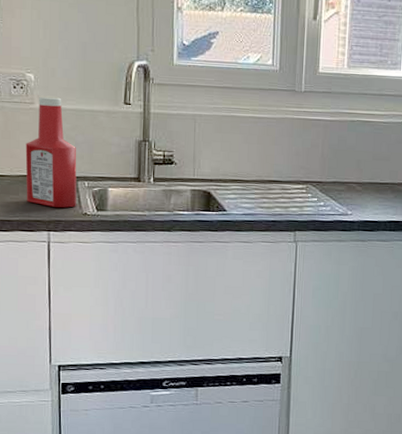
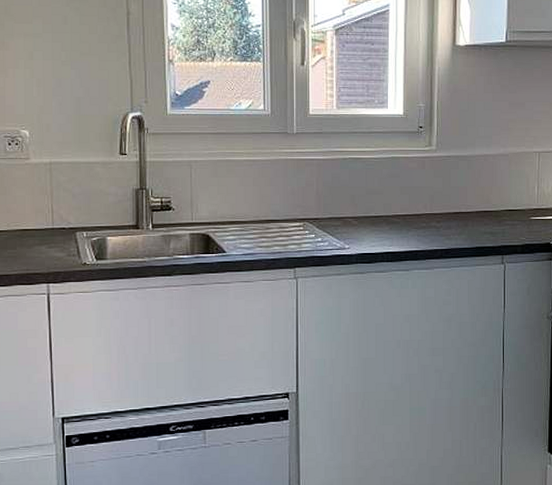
ketchup bottle: present [25,96,77,208] -> none [22,151,76,259]

